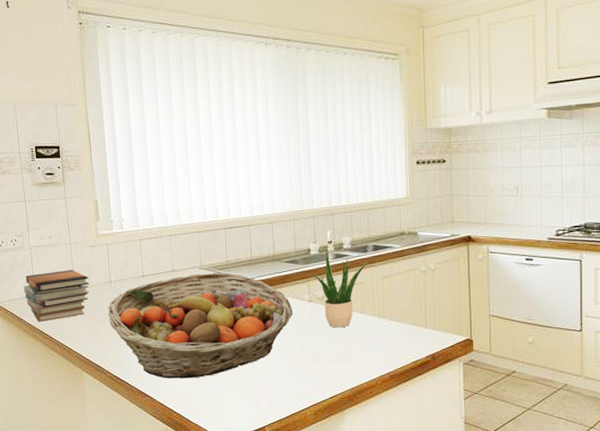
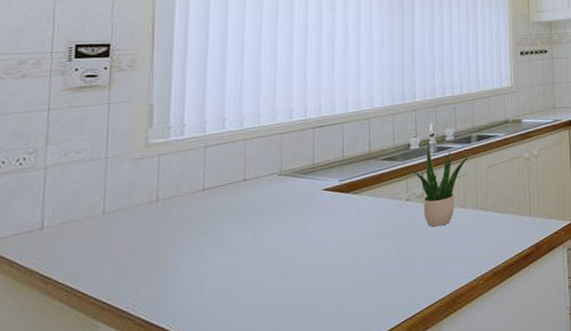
book stack: present [24,269,90,322] -> none [25,189,127,263]
fruit basket: present [108,272,293,379] -> none [148,177,388,315]

